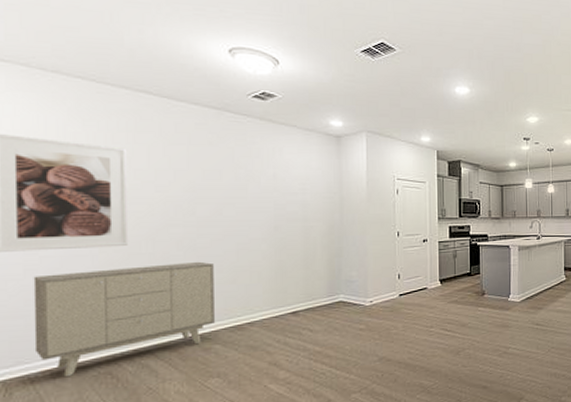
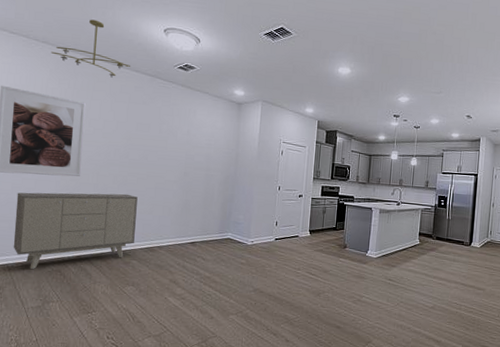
ceiling light fixture: none [66,39,186,114] -> present [51,19,130,78]

